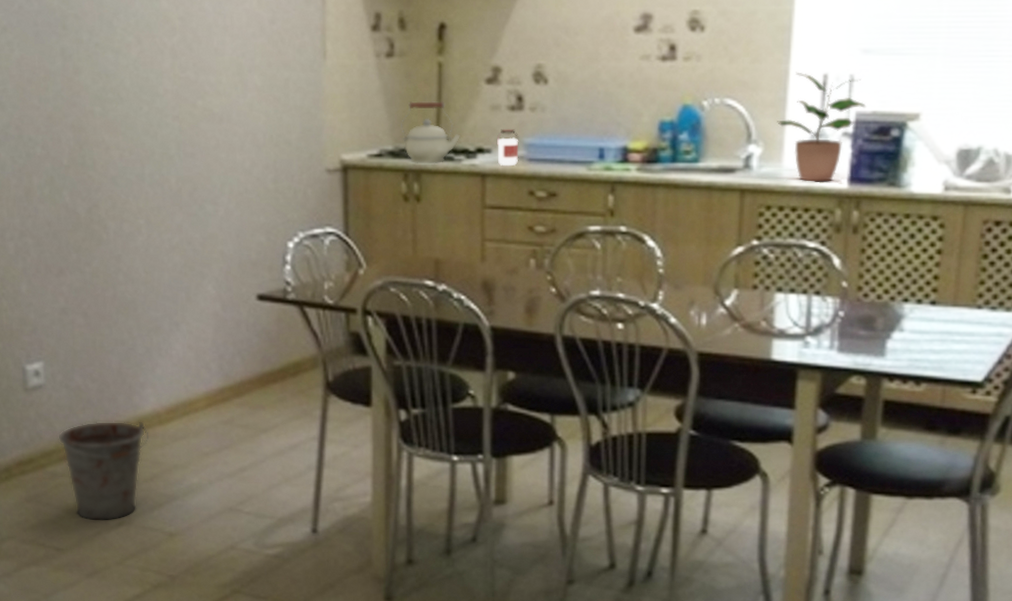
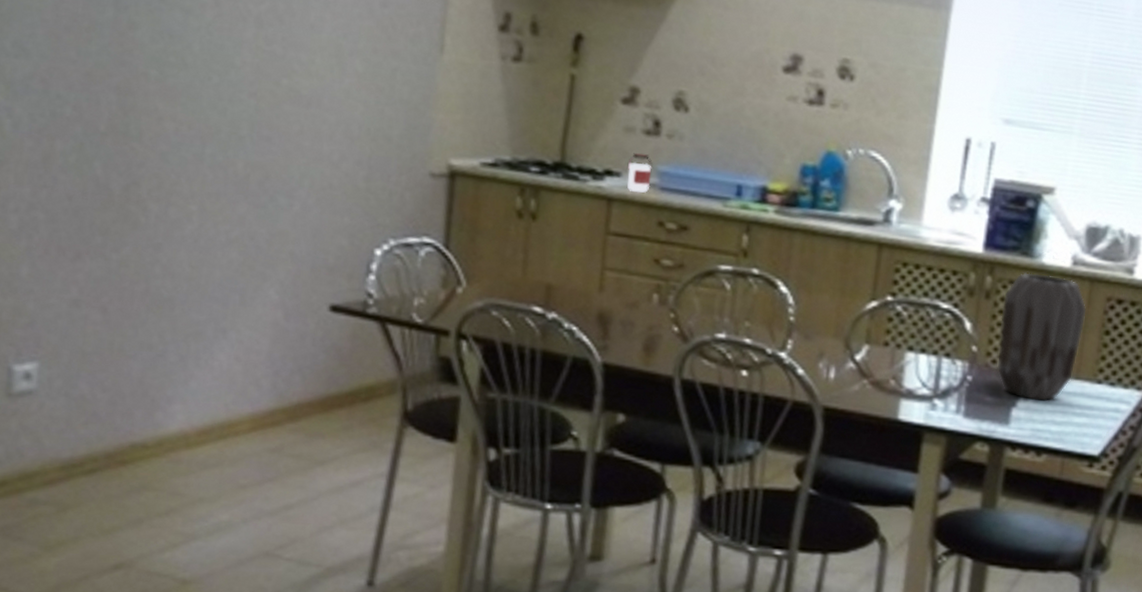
bucket: present [58,421,148,521] -> none [45,439,170,563]
kettle: present [401,100,460,165] -> none [522,111,588,182]
potted plant: present [776,71,867,182] -> none [918,132,1005,245]
vase: none [869,203,962,330] -> present [997,272,1087,401]

